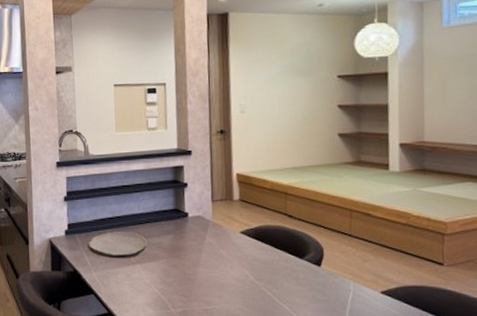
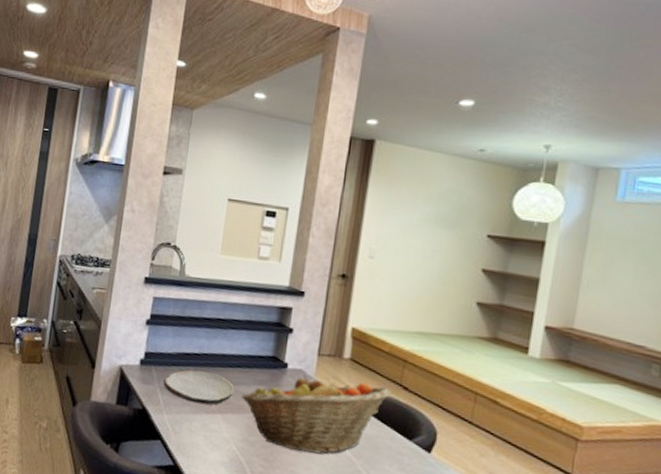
fruit basket: none [153,217,279,284] -> present [240,375,391,454]

